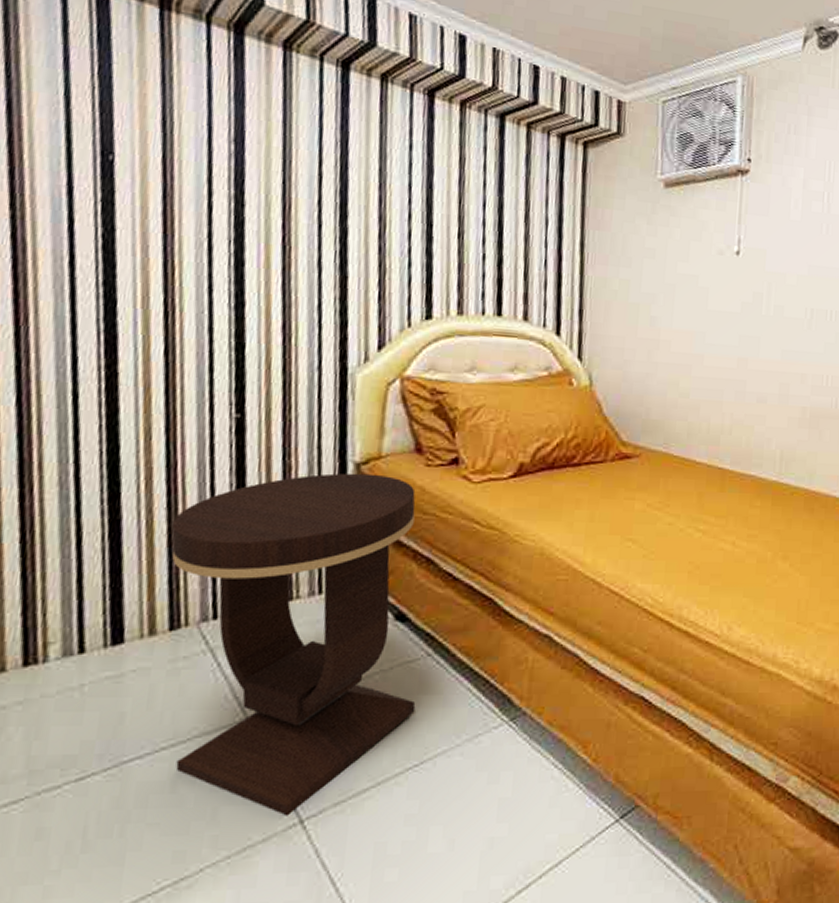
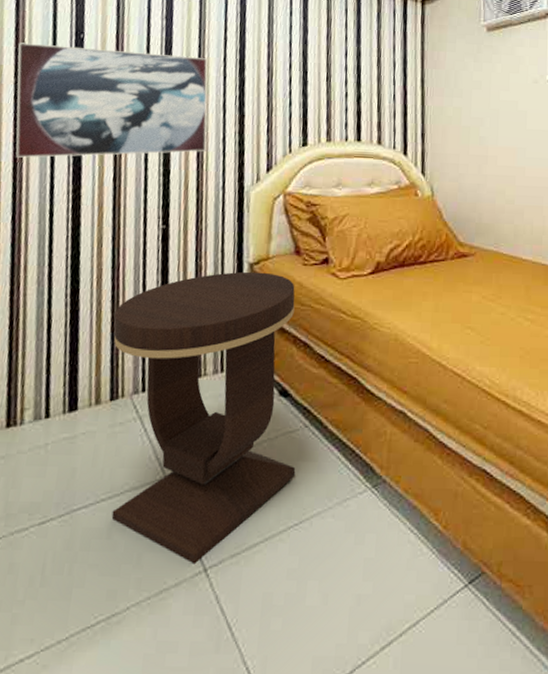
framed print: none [13,160,296,322] -> present [15,42,208,158]

